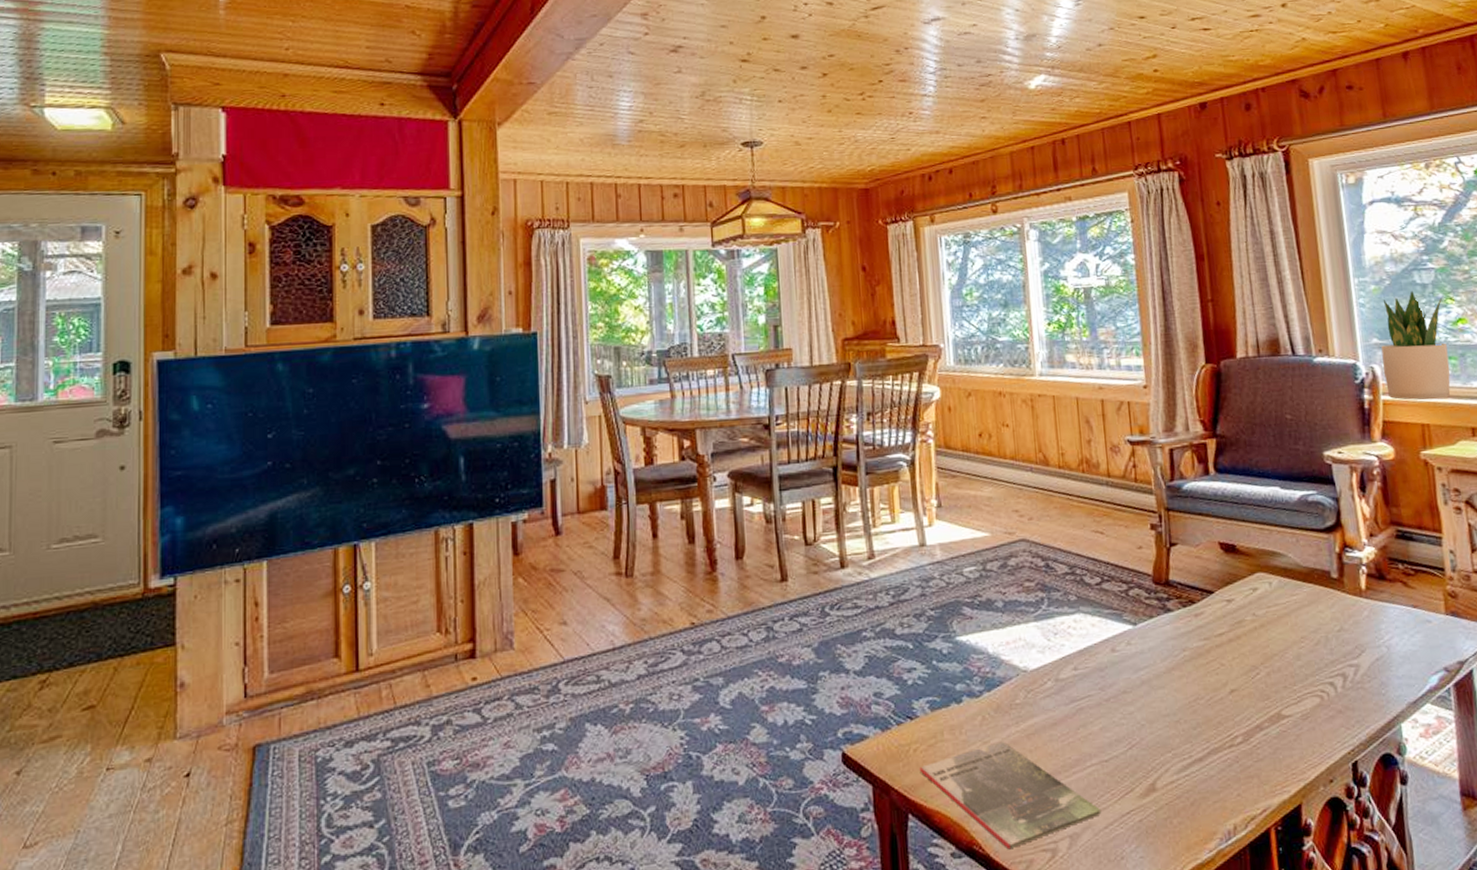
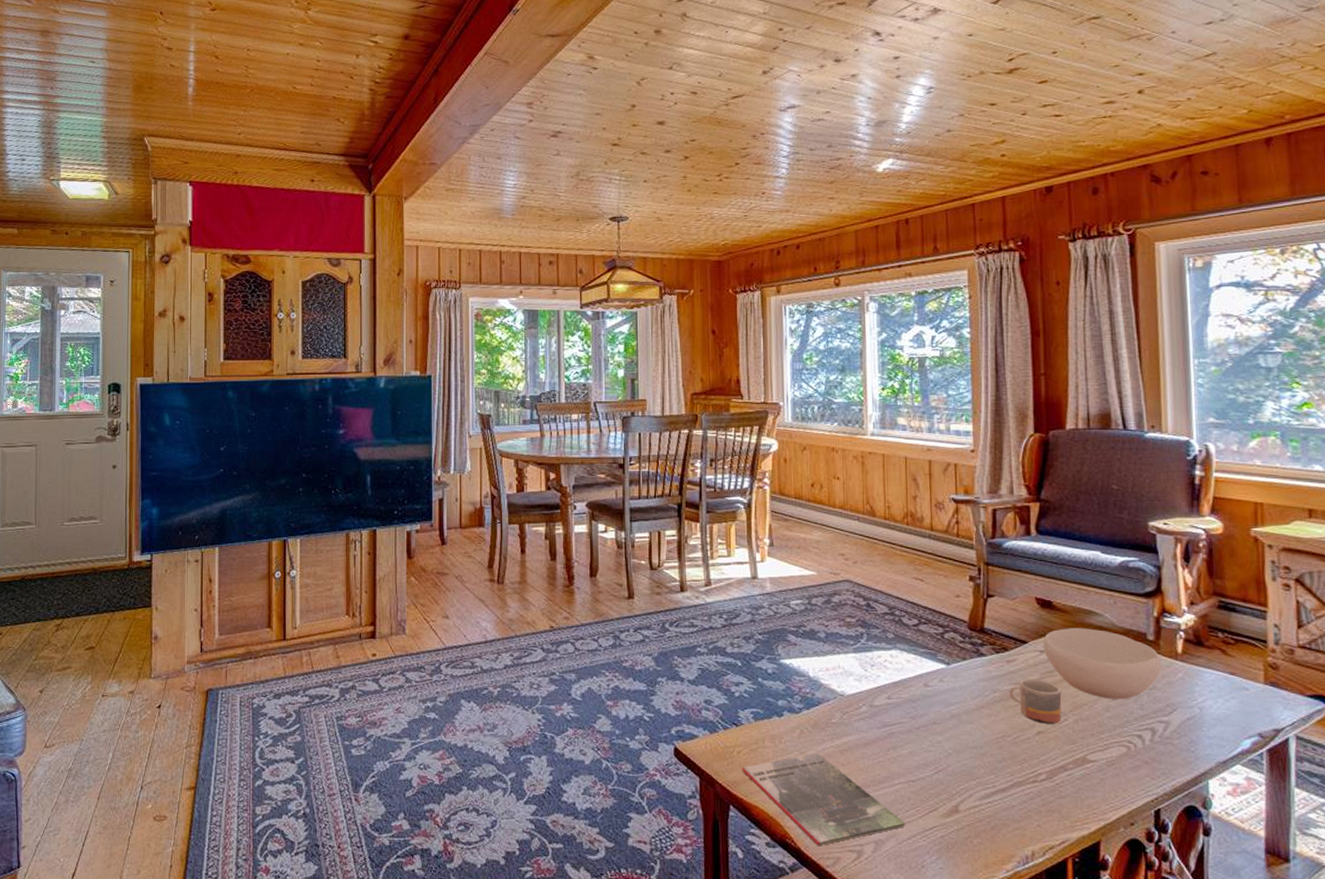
mug: none [1199,631,1254,681] -> present [1009,679,1062,724]
decorative bowl: none [1229,571,1347,647] -> present [1043,628,1161,700]
planter: present [1381,291,1451,401] -> none [1217,374,1290,480]

